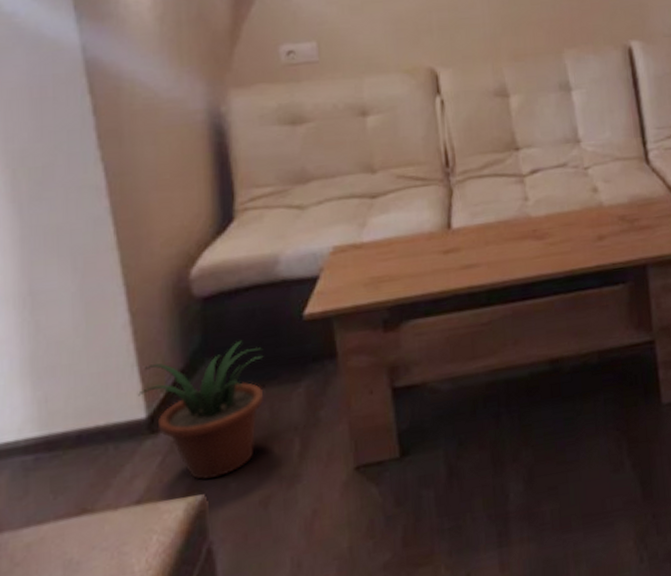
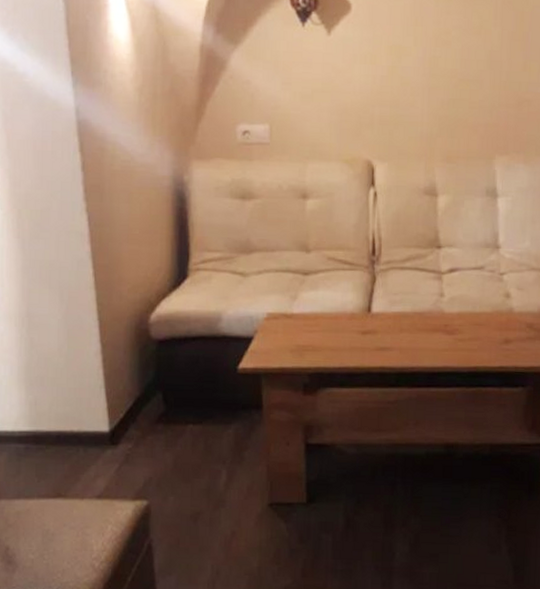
potted plant: present [138,340,265,480] -> none [104,381,203,490]

